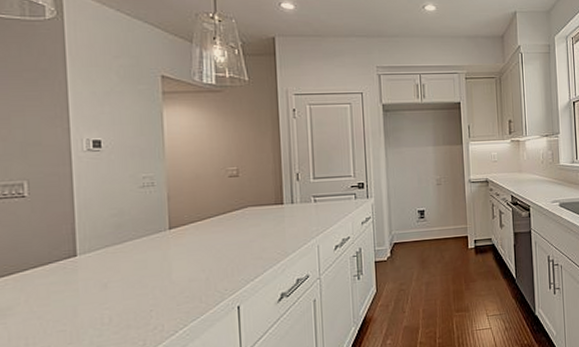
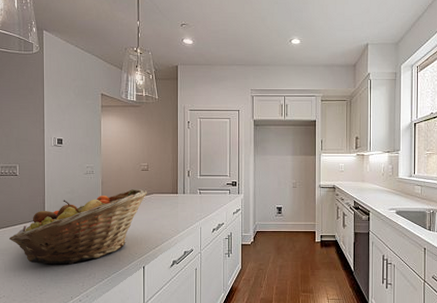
fruit basket: none [15,202,238,323] -> present [9,188,147,265]

